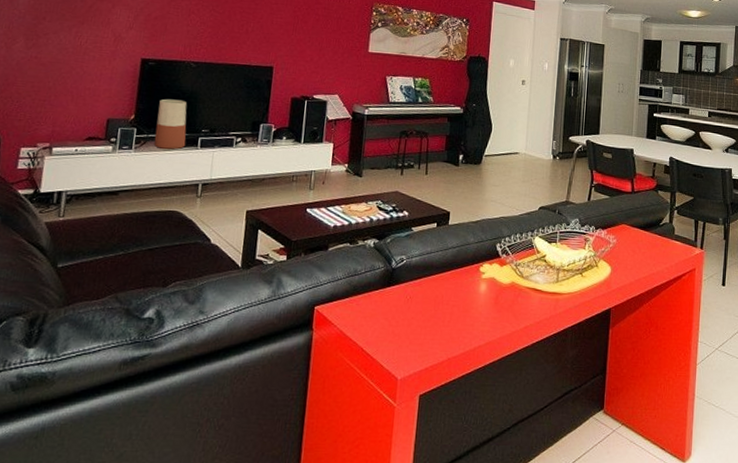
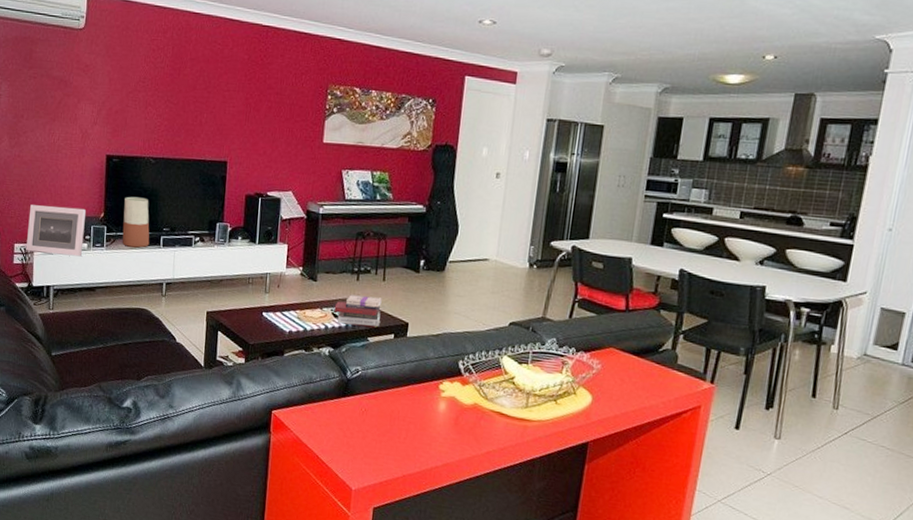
picture frame: none [34,107,113,160] -> present [26,205,86,257]
books: none [379,188,425,219] -> present [334,294,382,329]

